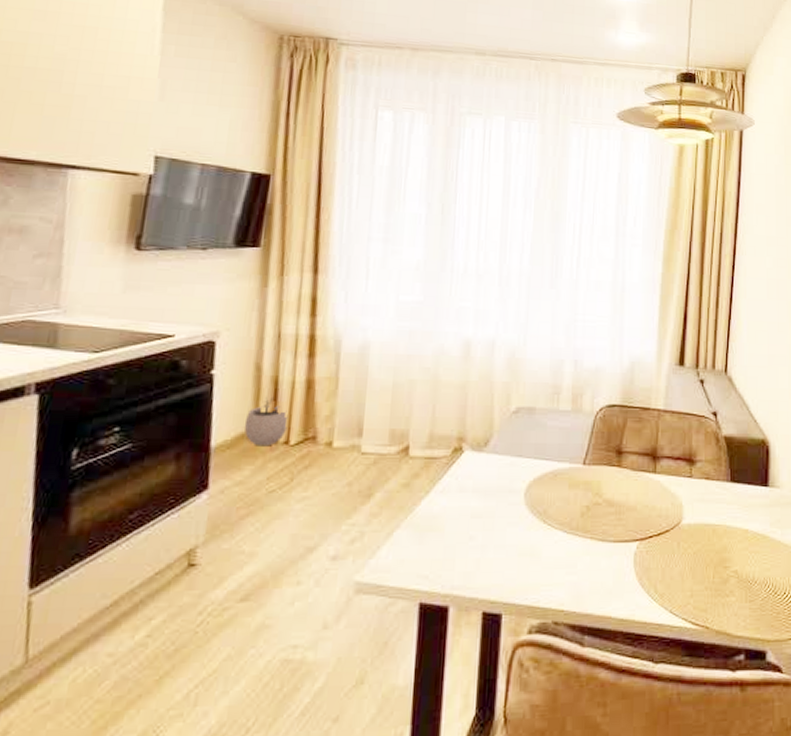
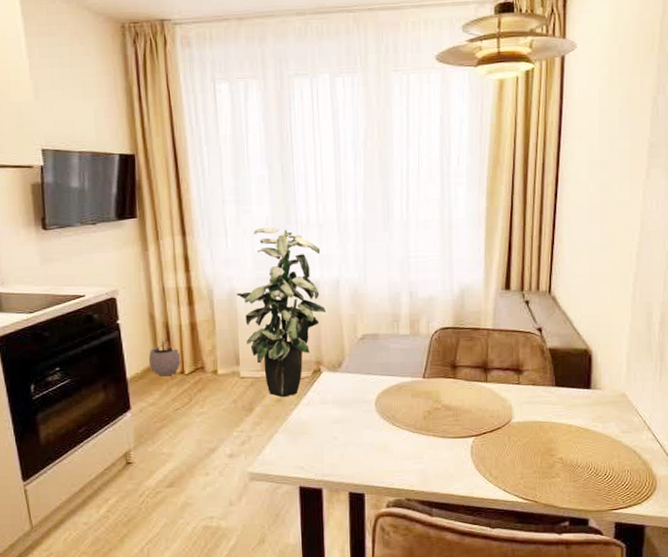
indoor plant: none [370,272,477,482] -> present [236,227,326,398]

